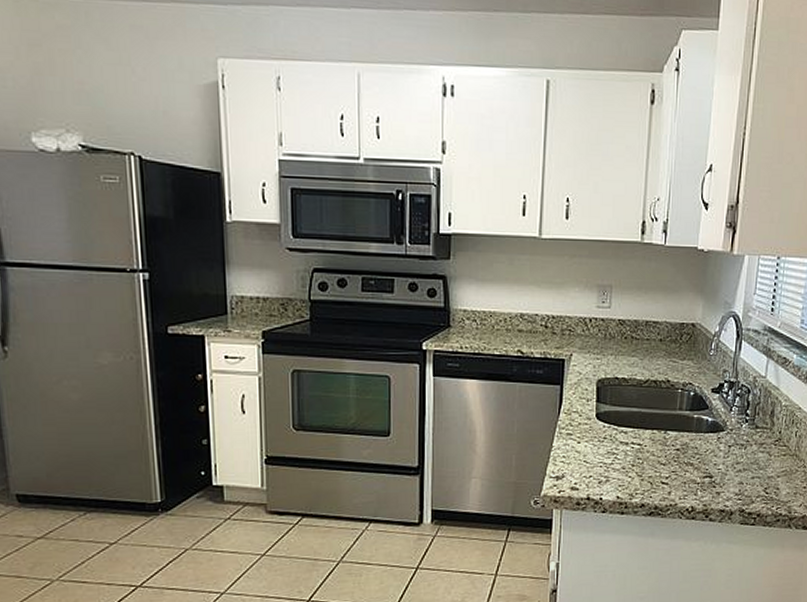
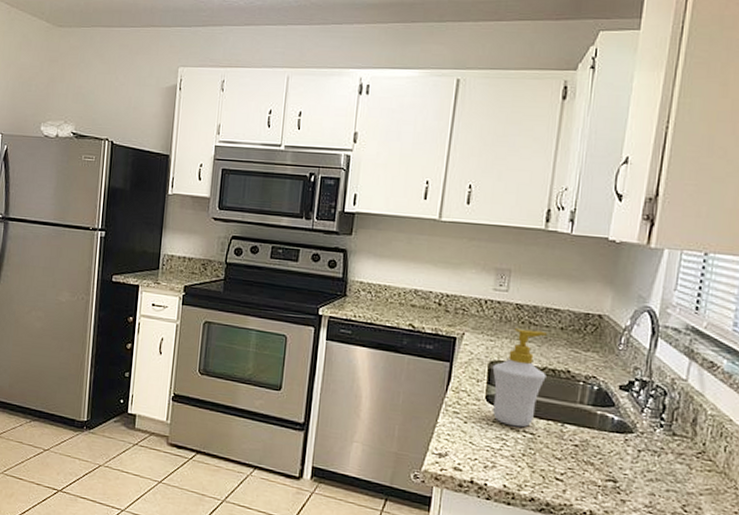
soap bottle: none [600,344,649,440] -> present [492,328,547,428]

